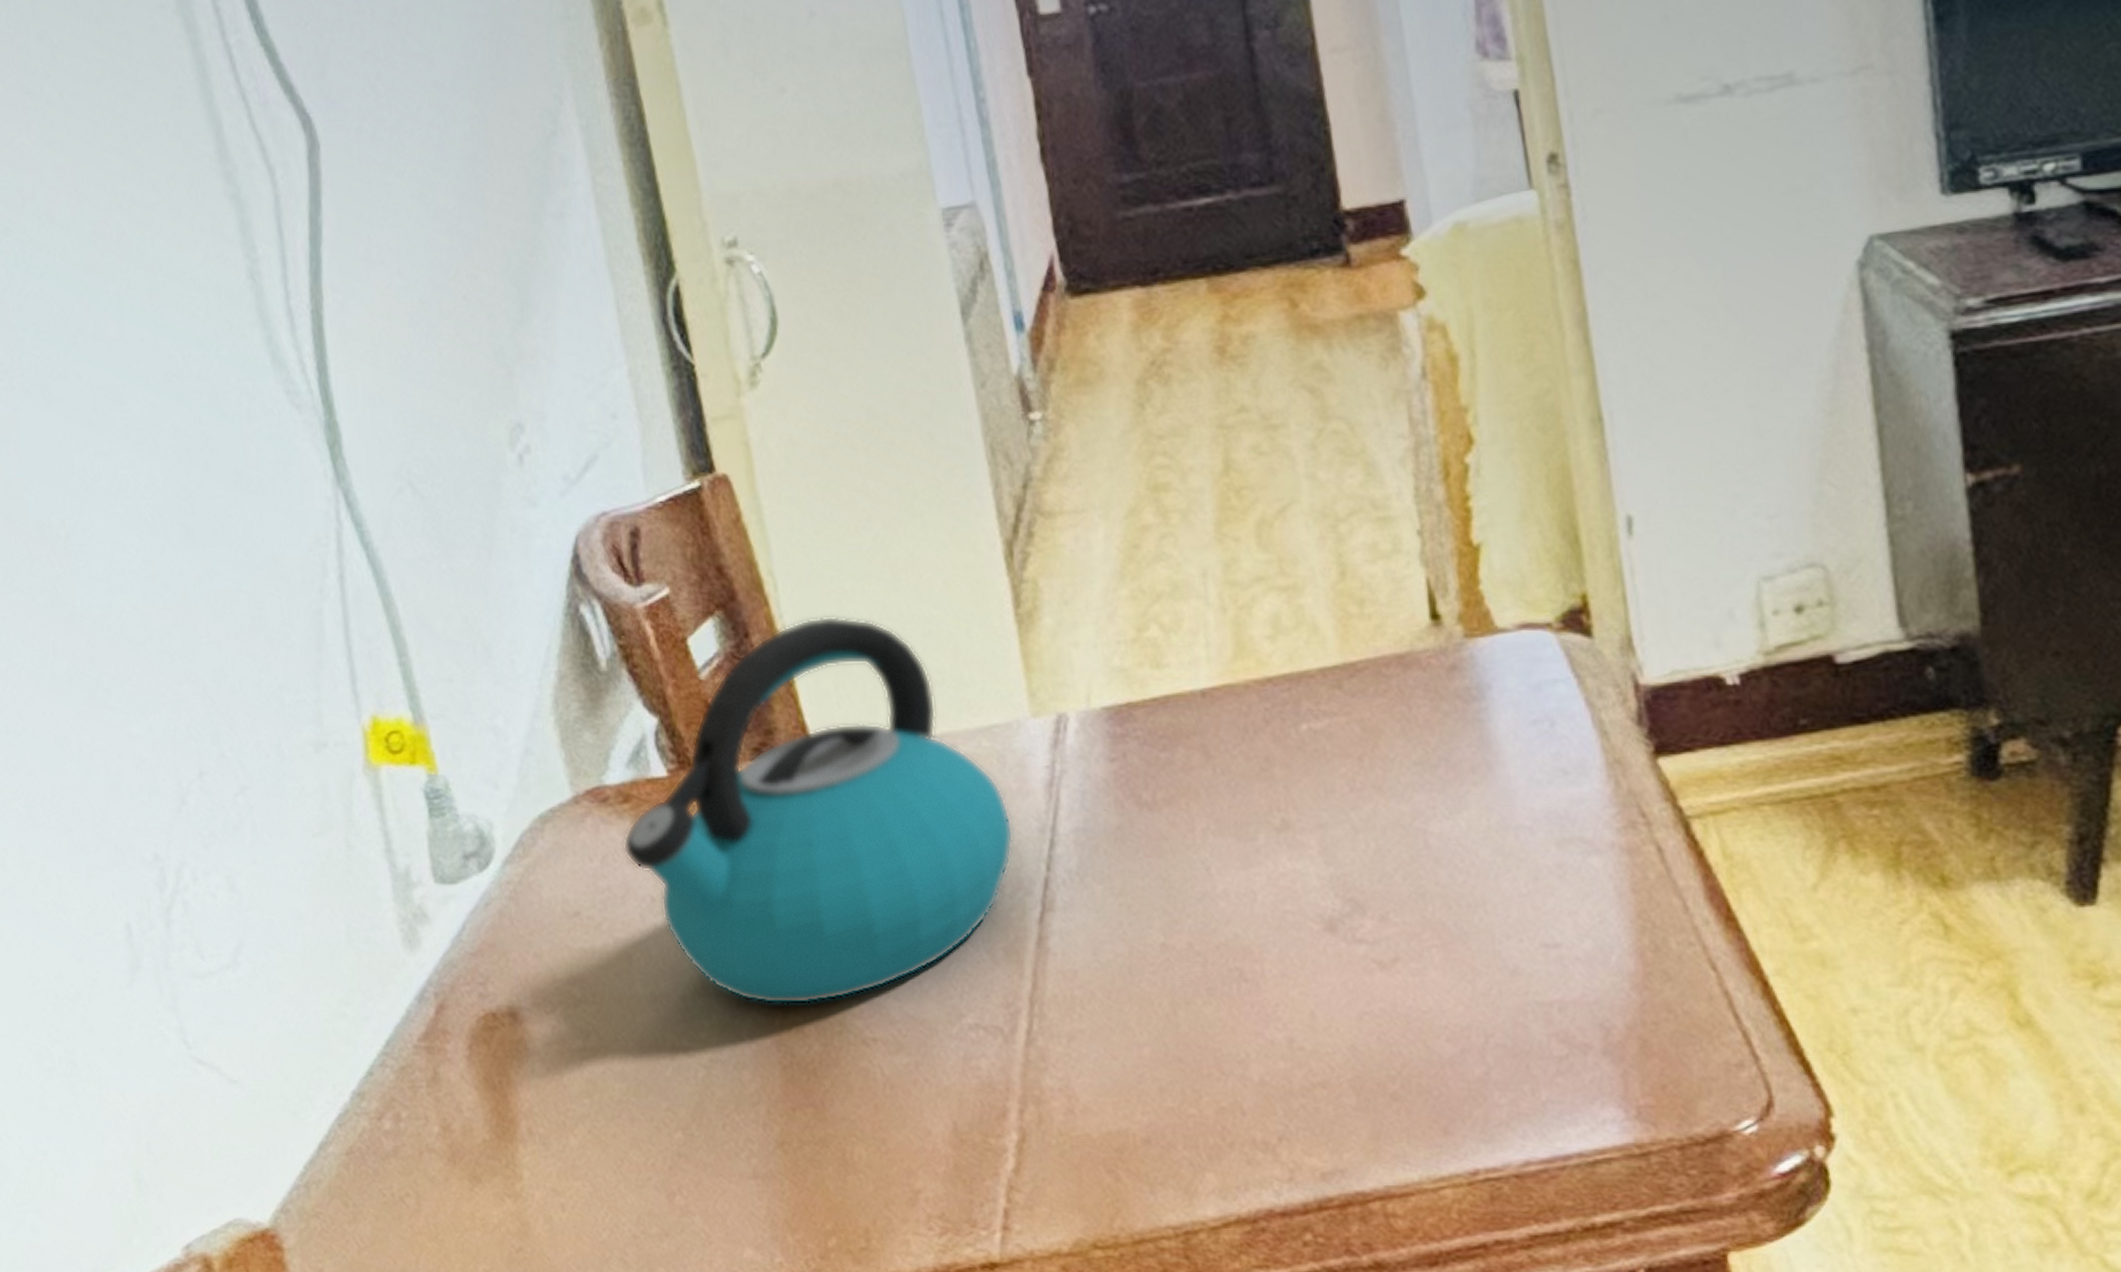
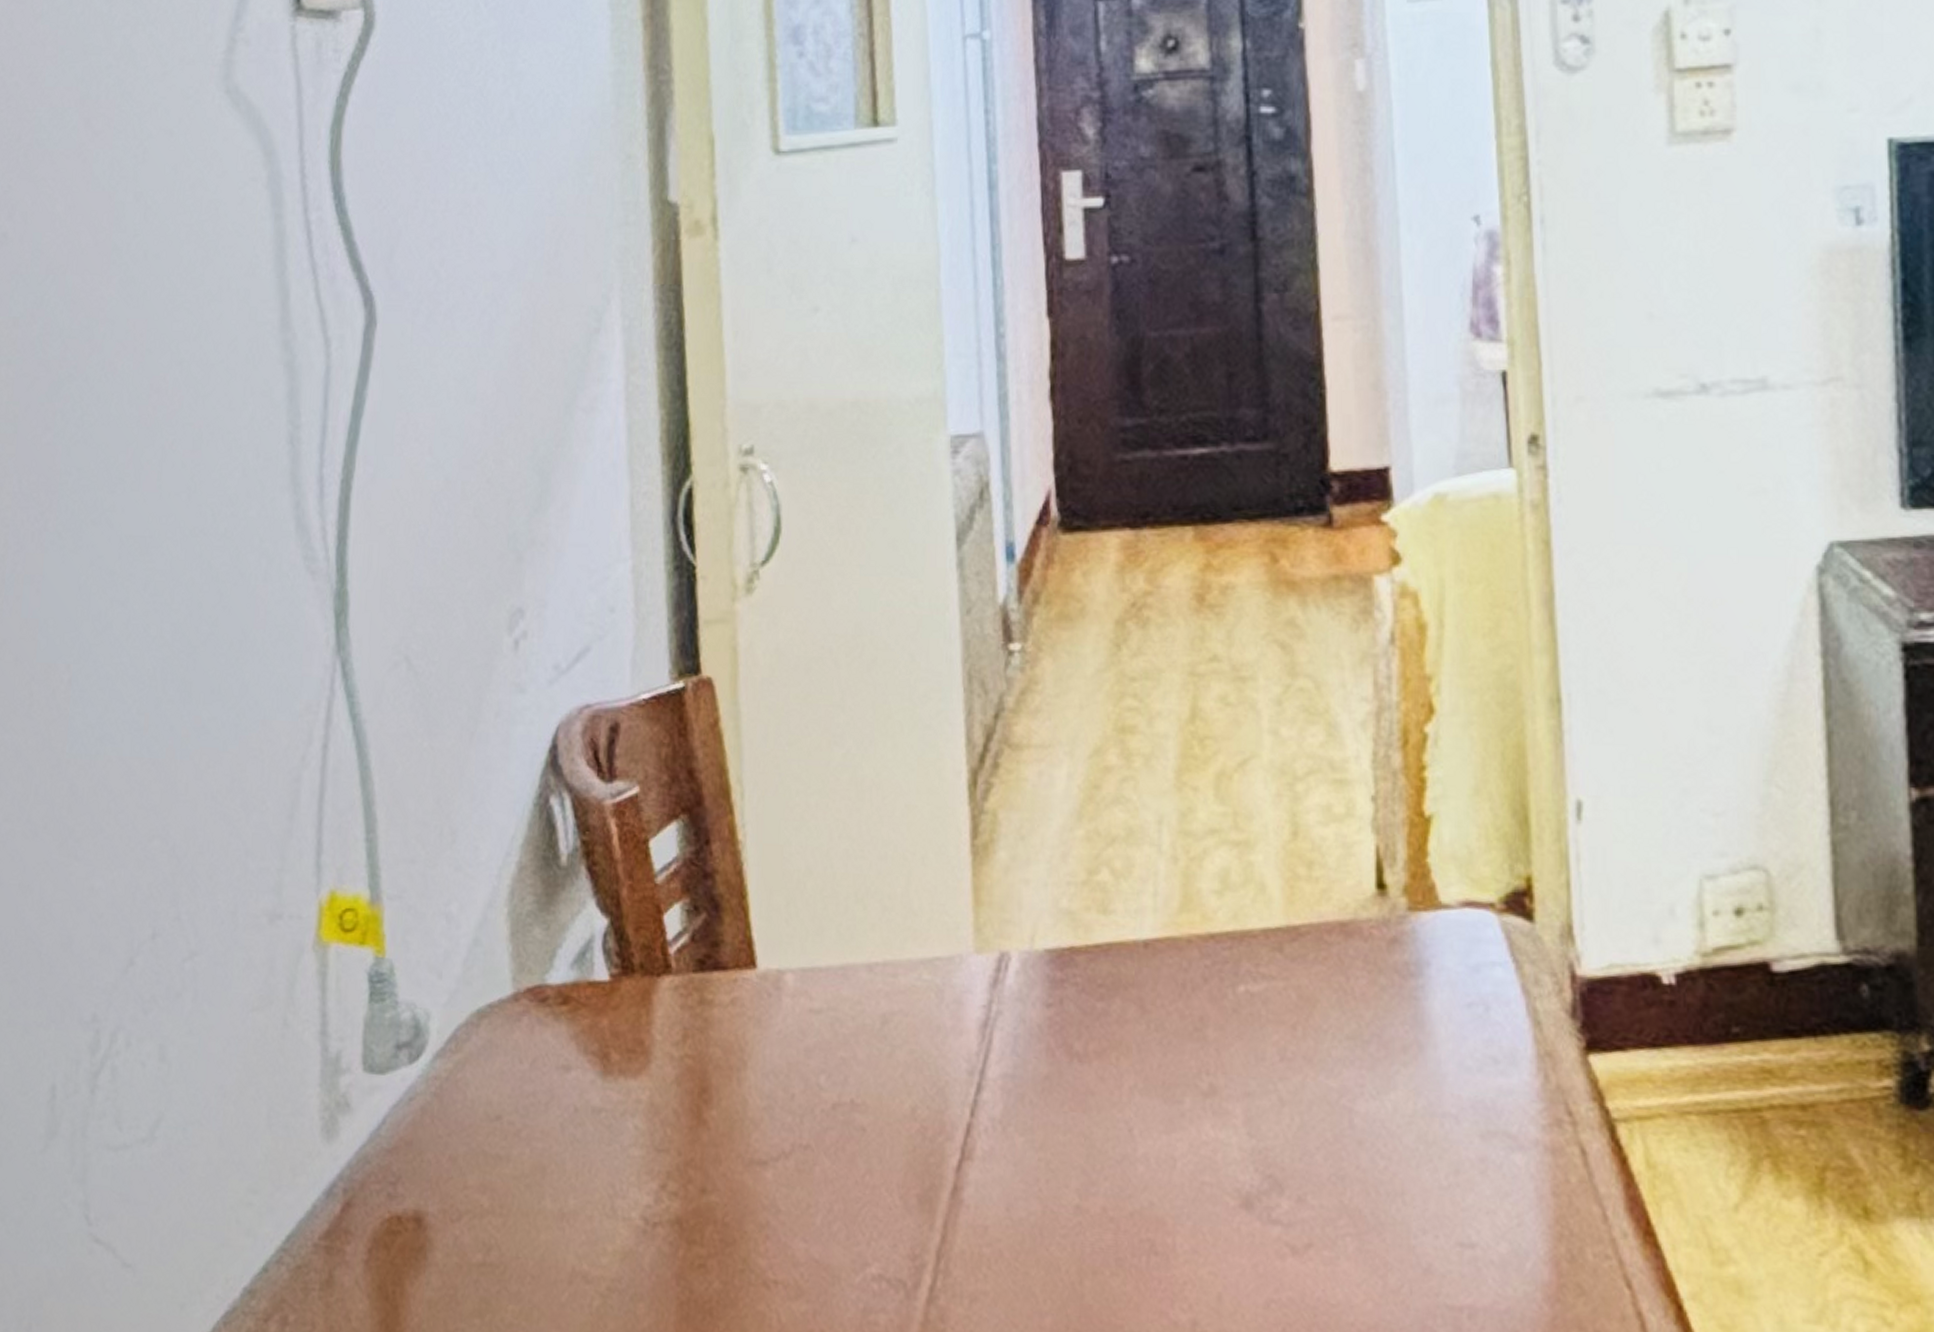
kettle: present [623,616,1014,1004] -> none [555,829,942,1237]

